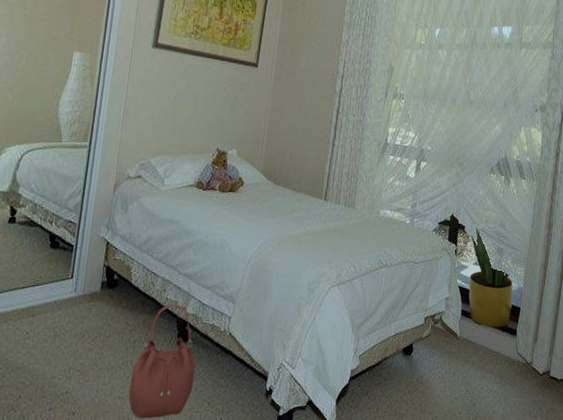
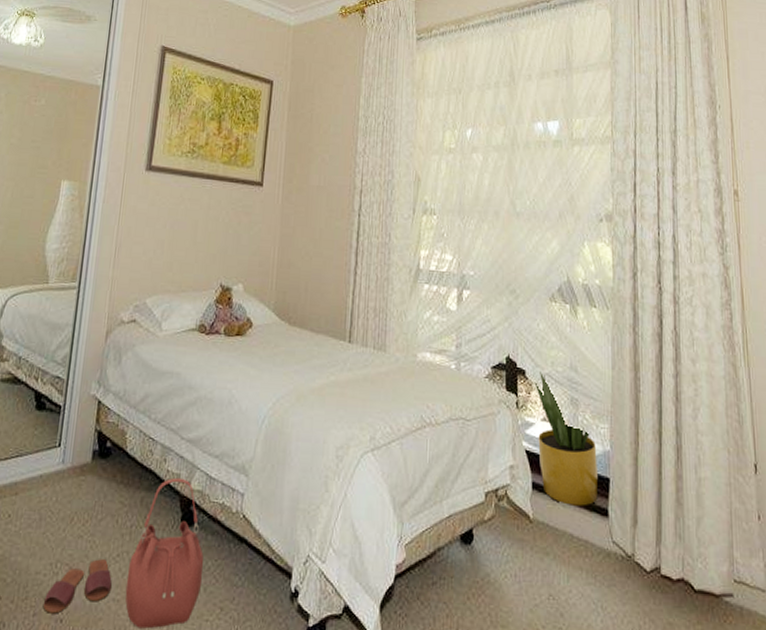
slippers: none [57,367,118,409] -> present [42,559,112,614]

